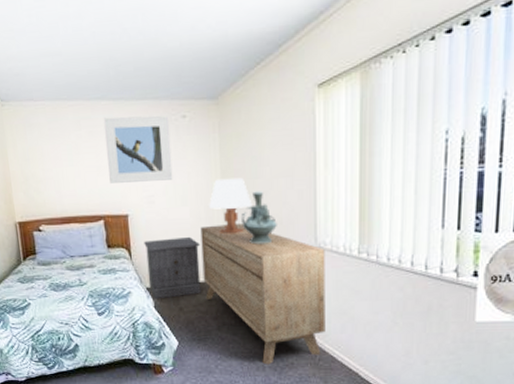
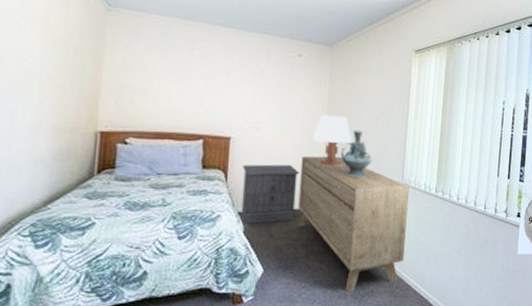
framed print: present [103,116,173,183] -> none [217,42,286,110]

